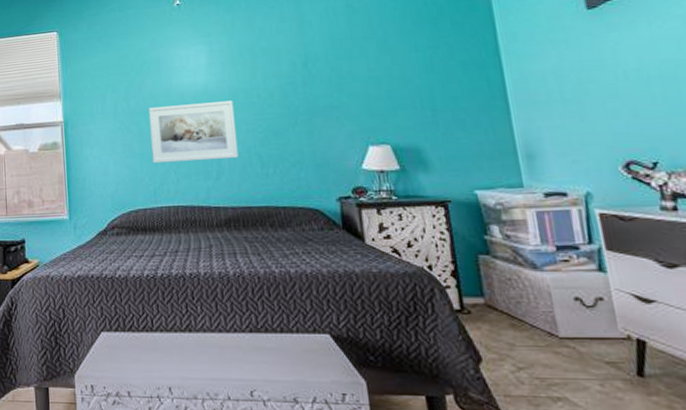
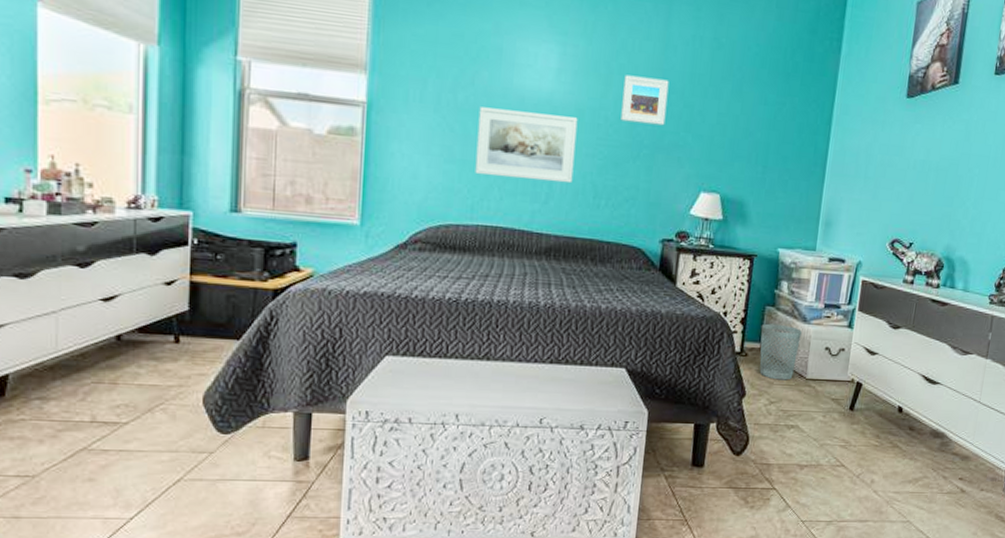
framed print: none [268,51,316,96] -> present [620,74,669,126]
wastebasket: none [478,274,540,341] -> present [759,323,802,380]

